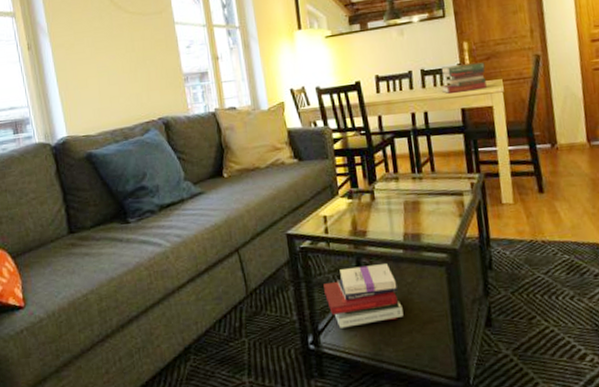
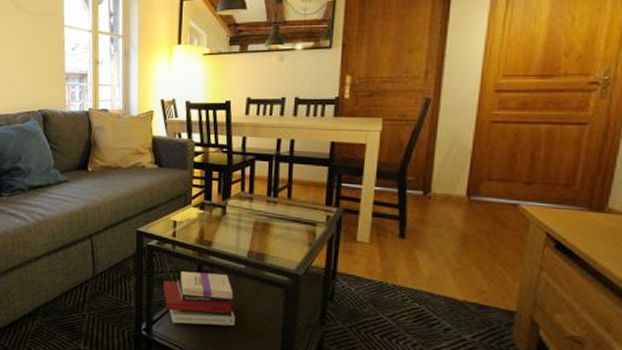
books: present [441,62,487,94] -> none [314,97,366,126]

